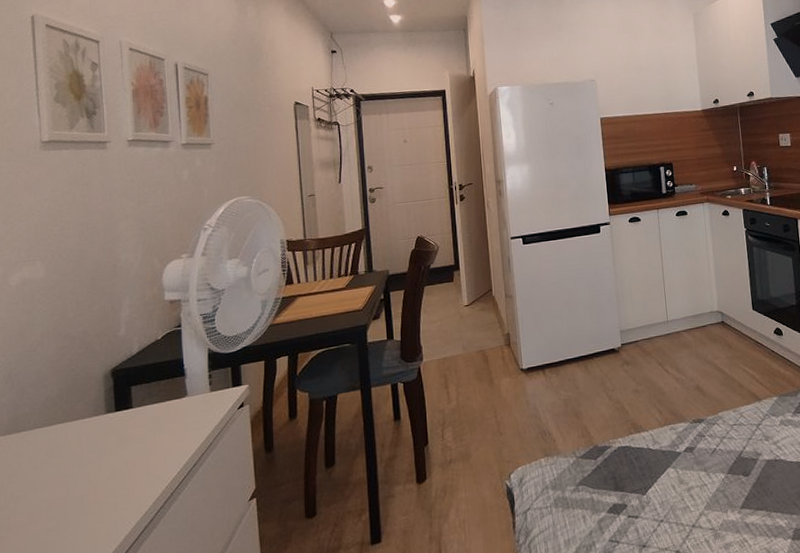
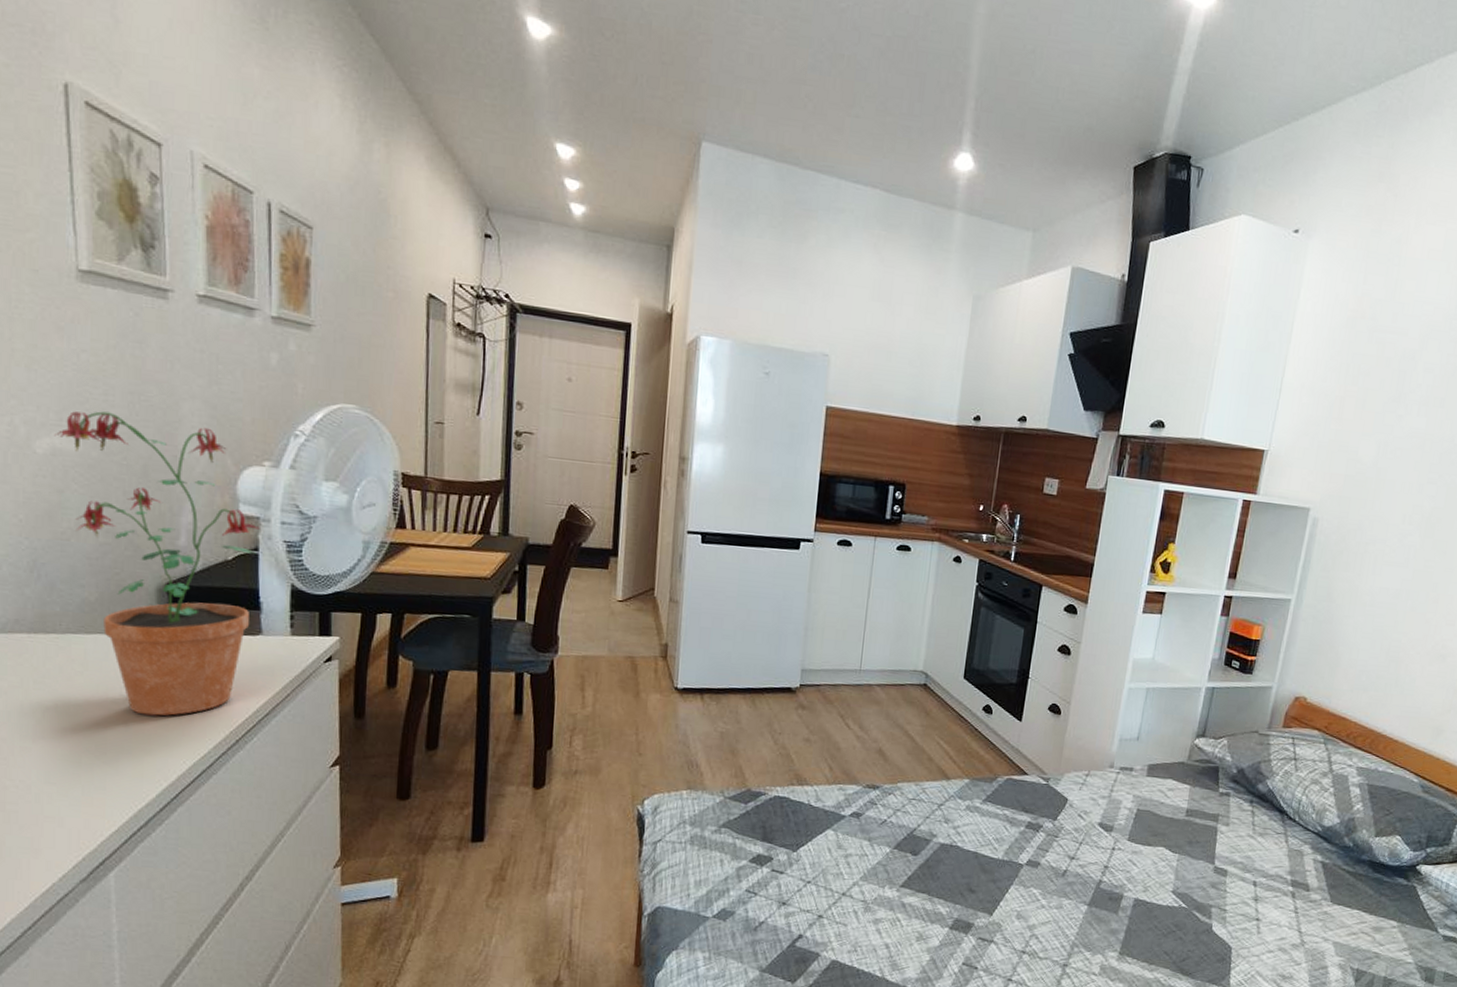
potted plant: none [24,238,182,487] -> present [54,411,260,716]

